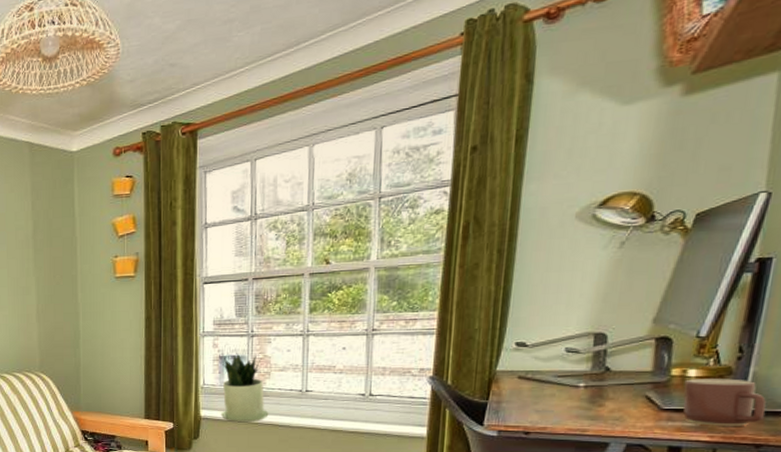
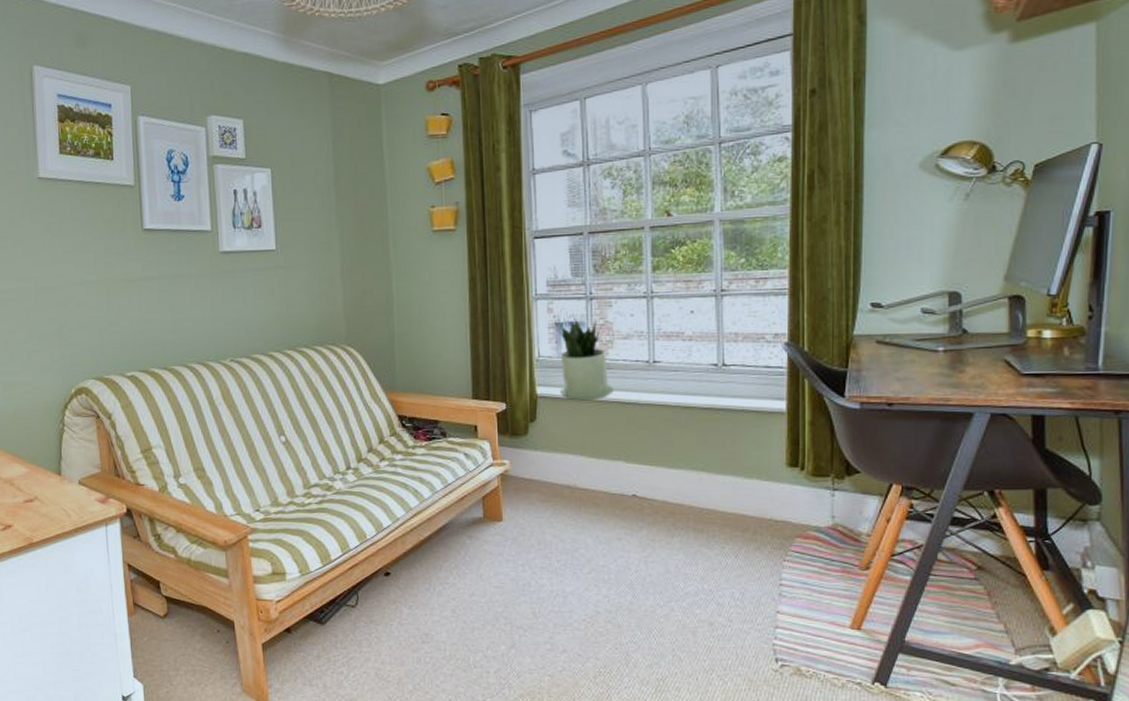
mug: present [682,378,766,427] -> none [1040,339,1121,392]

